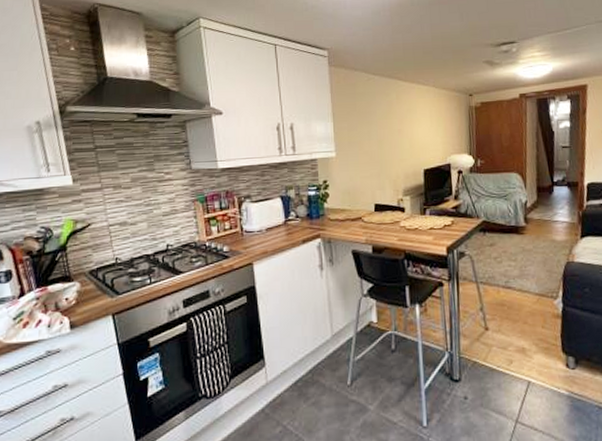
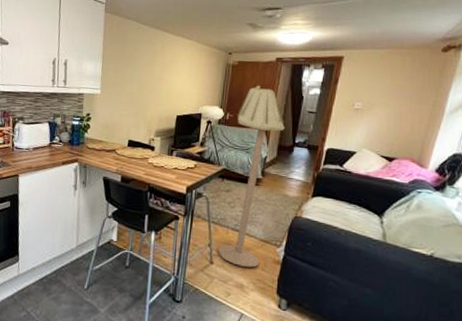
floor lamp: none [488,126,541,328] -> present [218,86,285,268]

